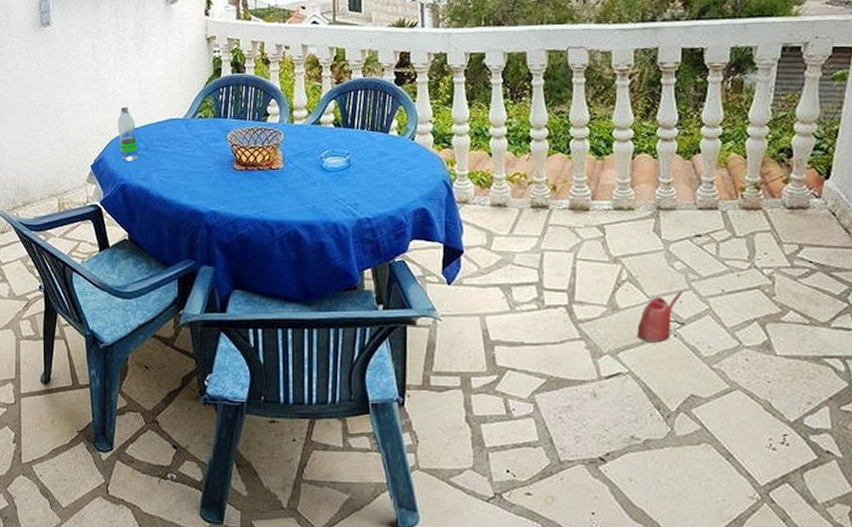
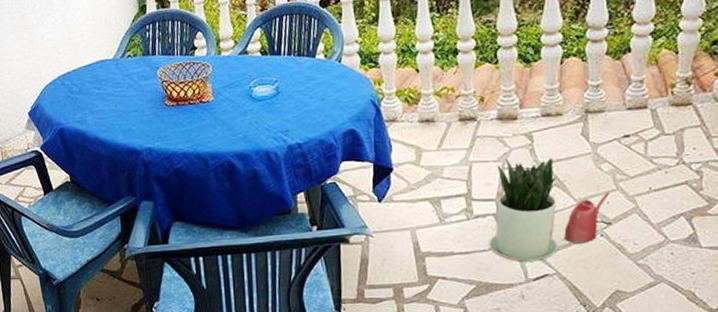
bottle: present [117,107,138,161] -> none [49,52,73,106]
planter: none [560,249,631,358] -> present [489,157,558,262]

